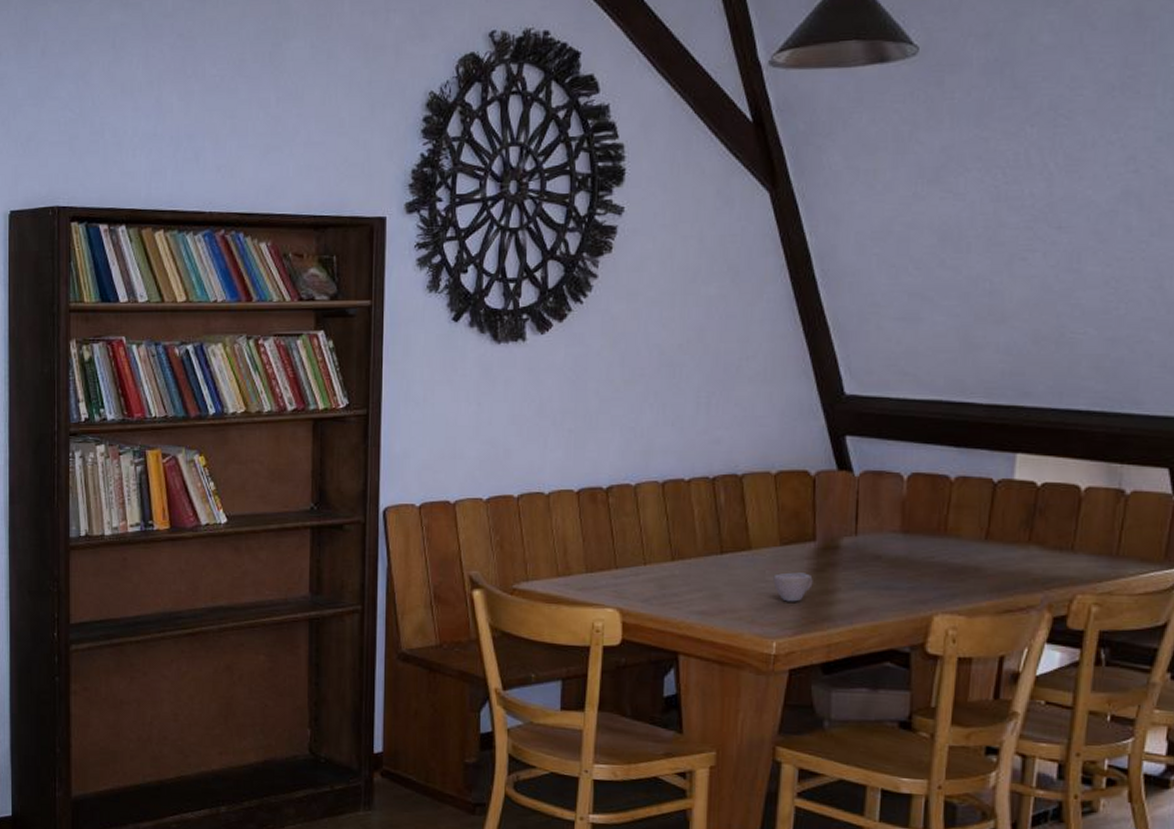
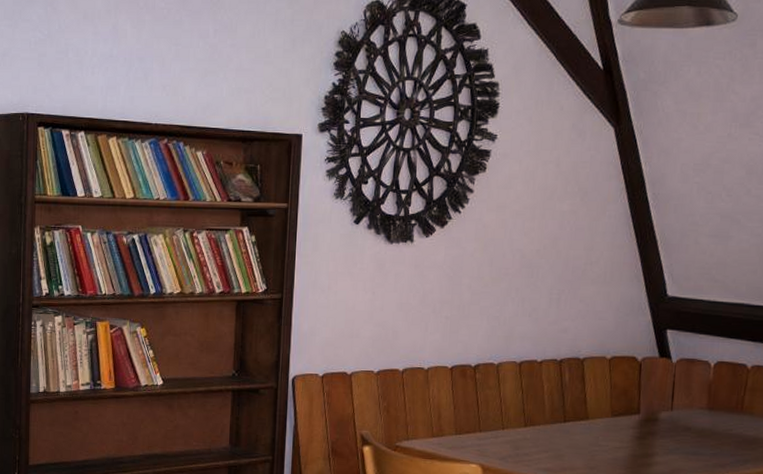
cup: present [773,572,813,602] -> none [605,439,636,463]

